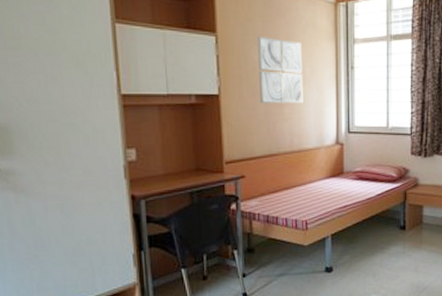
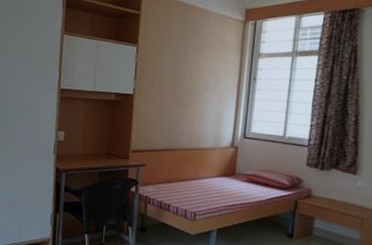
wall art: present [258,37,303,104] -> none [166,48,209,107]

